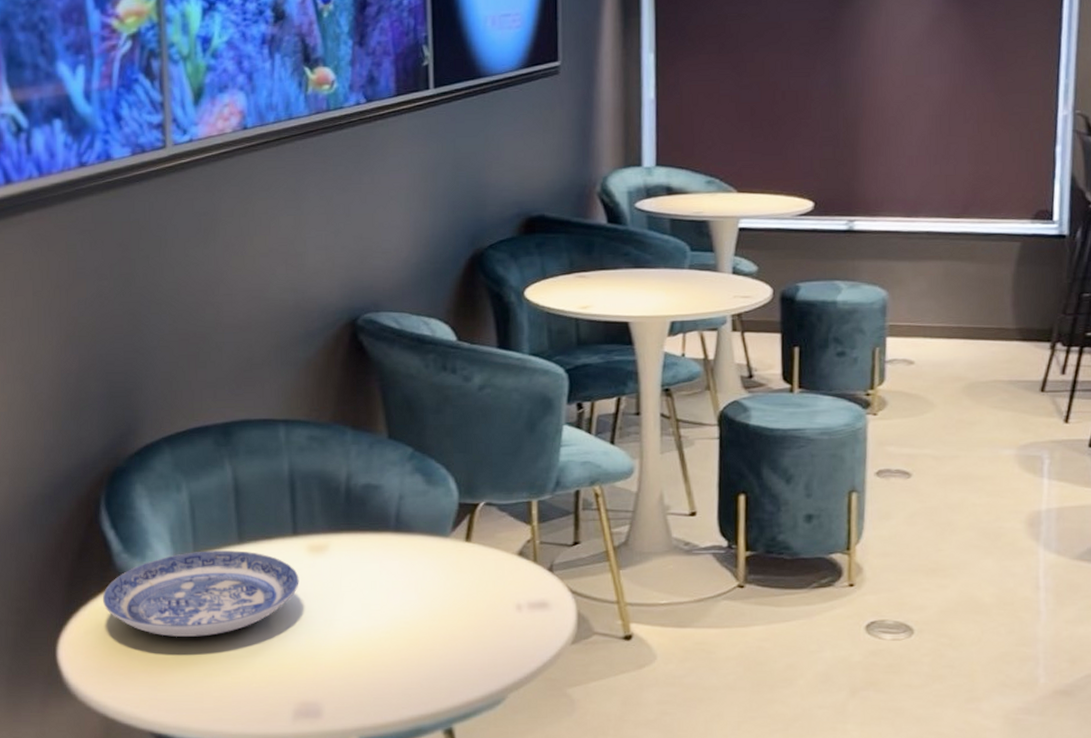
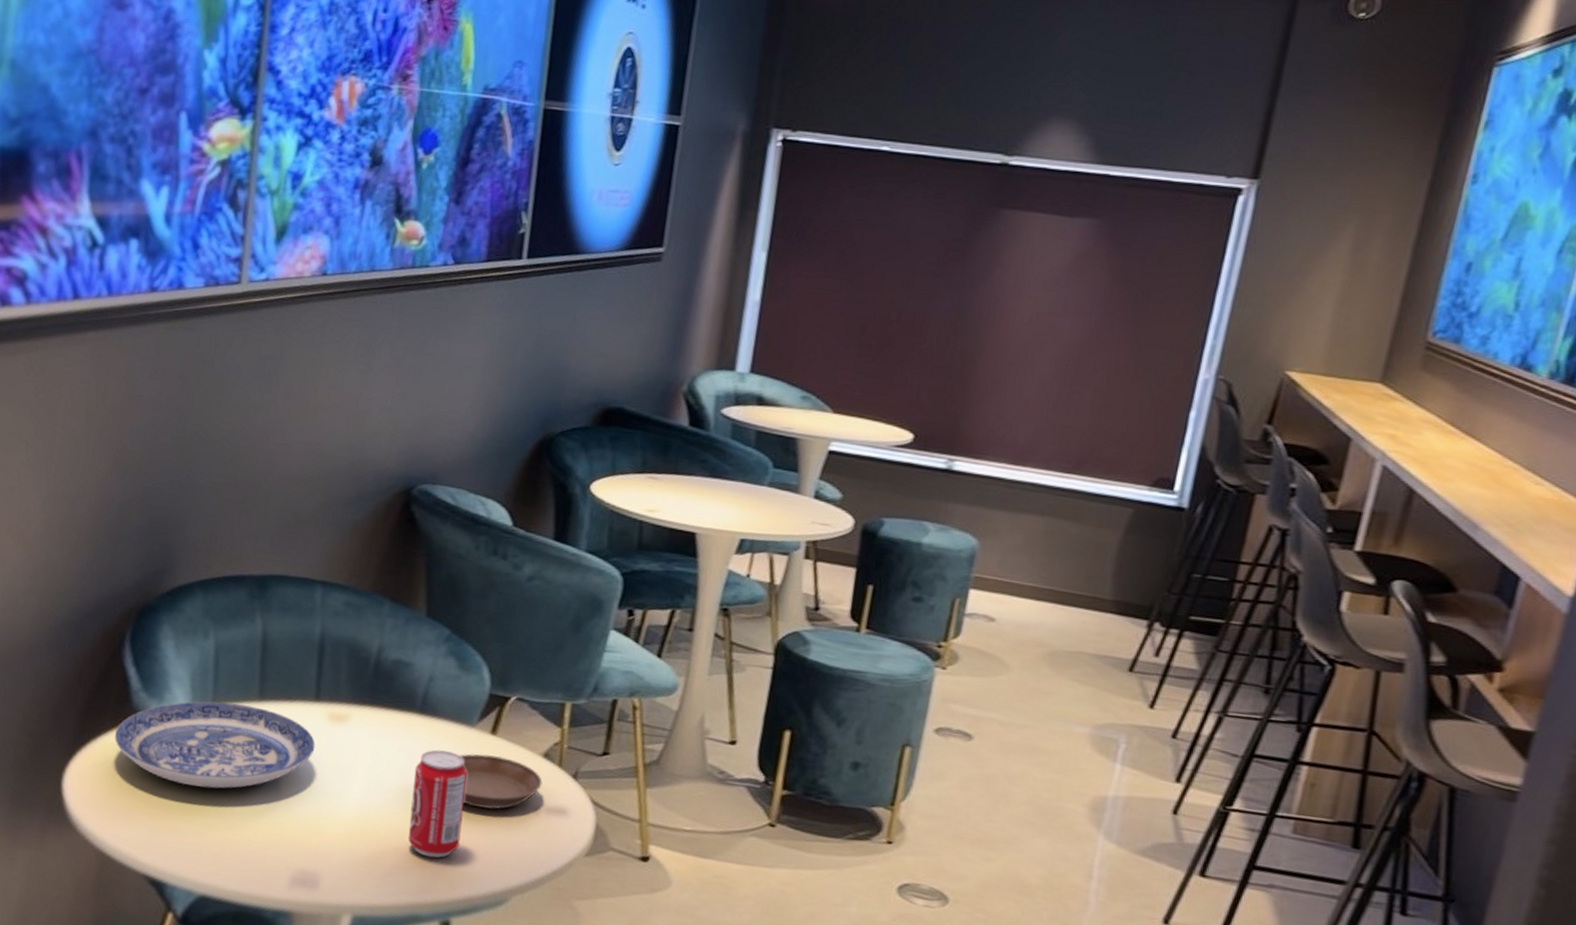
beverage can: none [398,564,451,669] -> present [408,749,467,858]
saucer: none [438,561,521,613] -> present [459,754,543,810]

